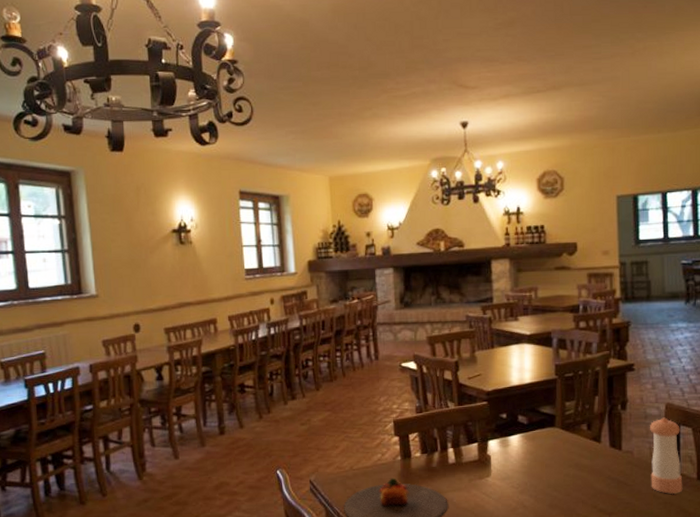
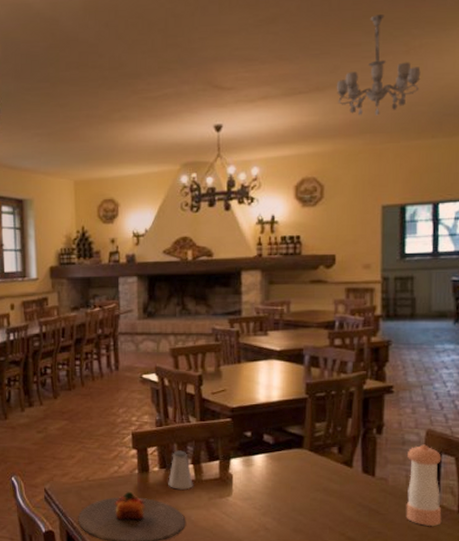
saltshaker: none [430,435,454,473] -> present [168,450,193,490]
chandelier: none [571,19,646,113] -> present [336,15,421,116]

